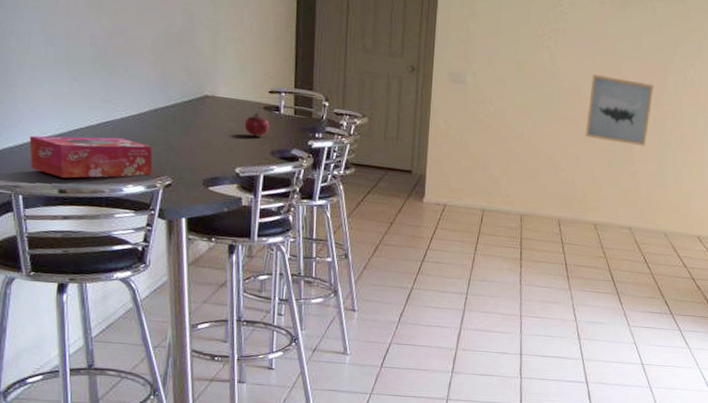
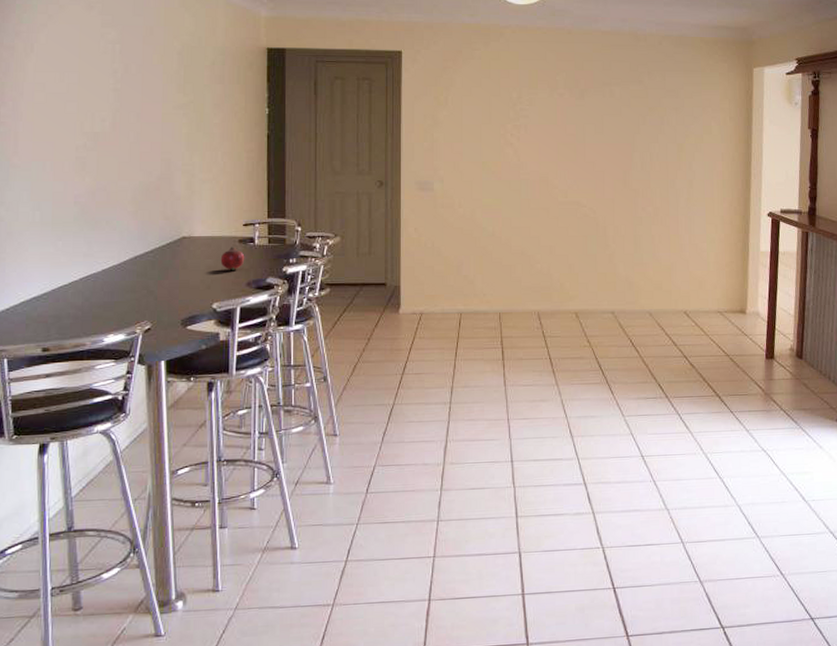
tissue box: present [29,135,153,178] -> none [15,289,133,336]
wall art: present [585,74,654,146] -> none [556,163,621,227]

